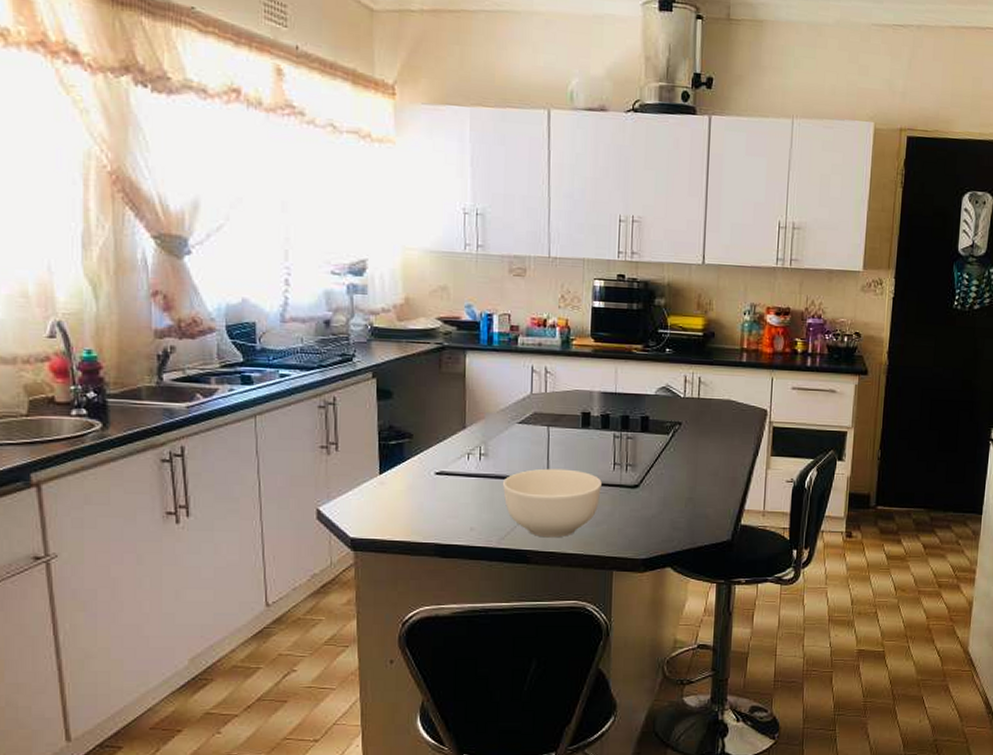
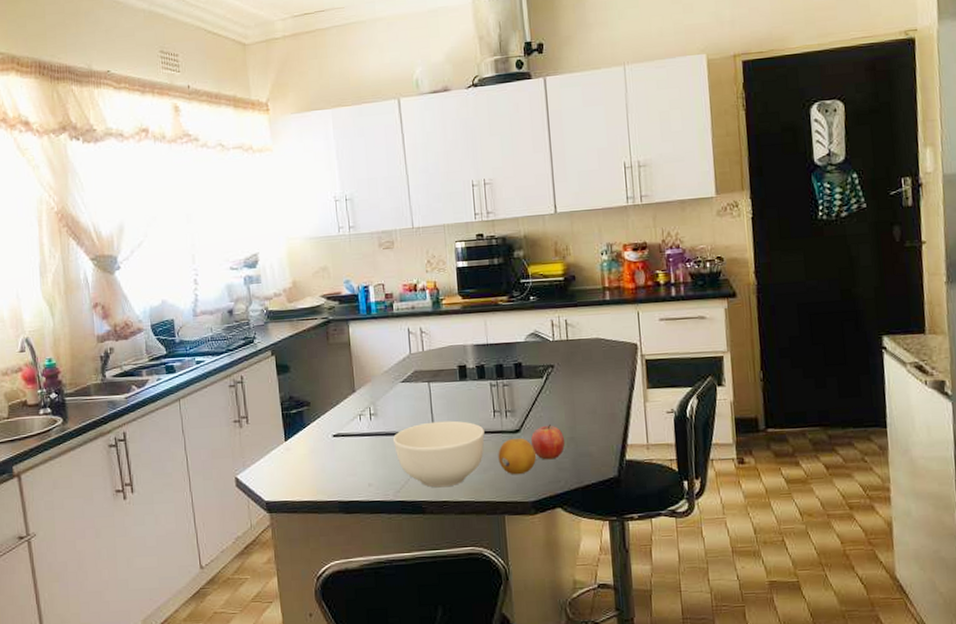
fruit: none [613,493,653,531] -> present [498,437,537,475]
fruit: none [648,482,684,518] -> present [530,423,566,460]

